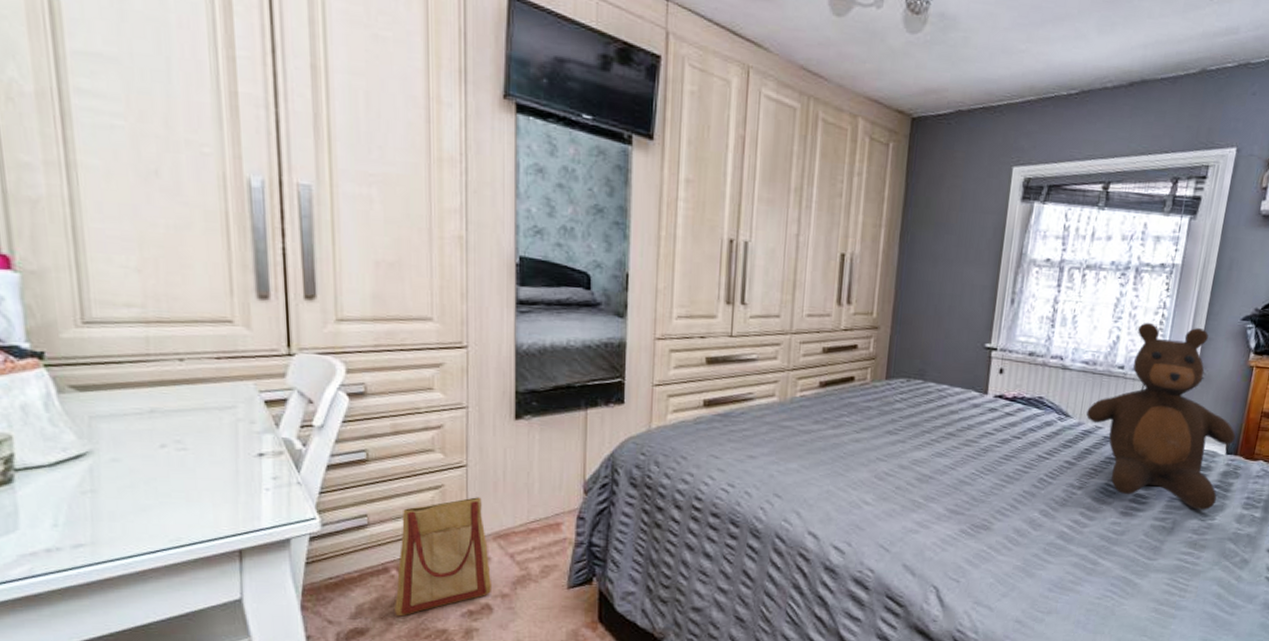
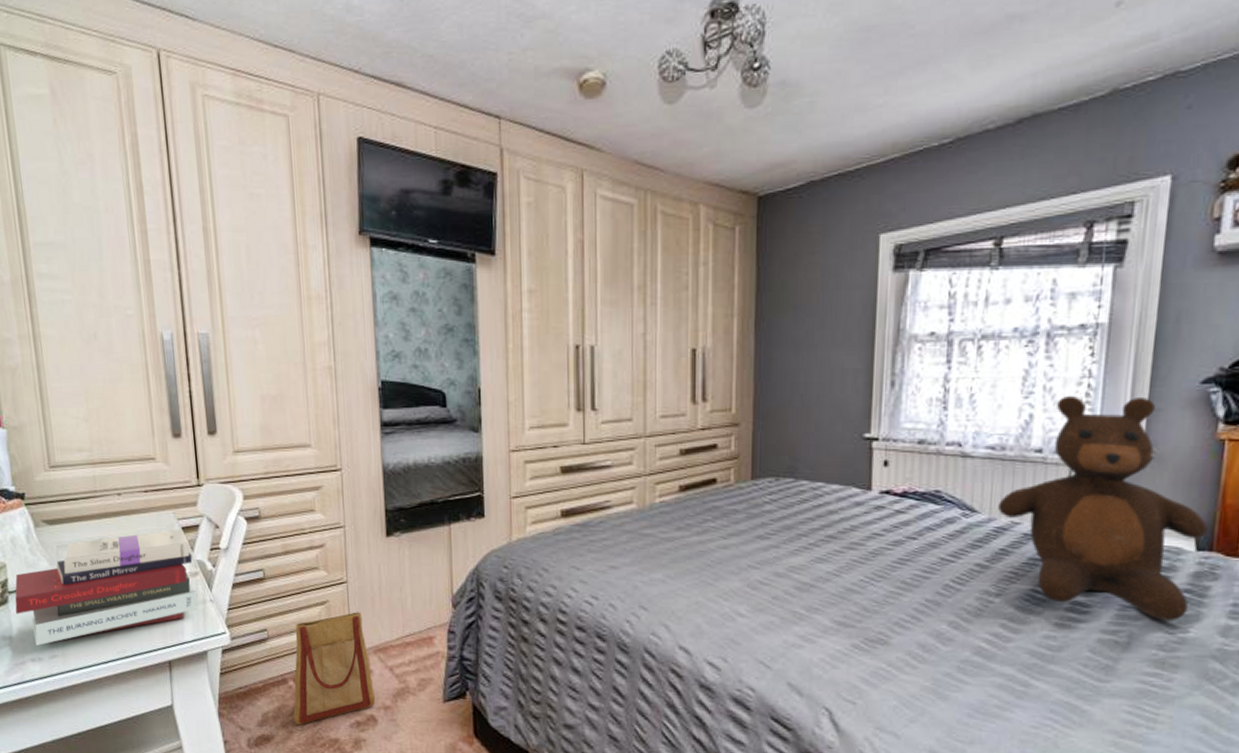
books: none [23,402,281,533] -> present [15,529,198,646]

